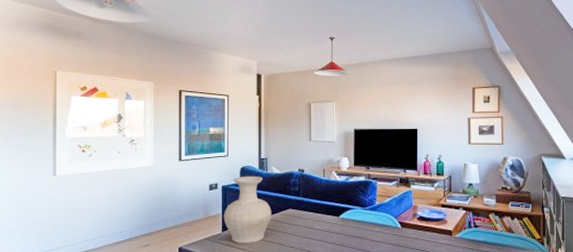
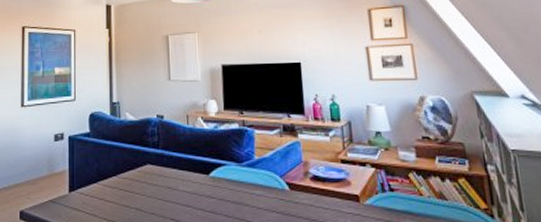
vase: present [223,176,272,244] -> none [70,123,127,208]

